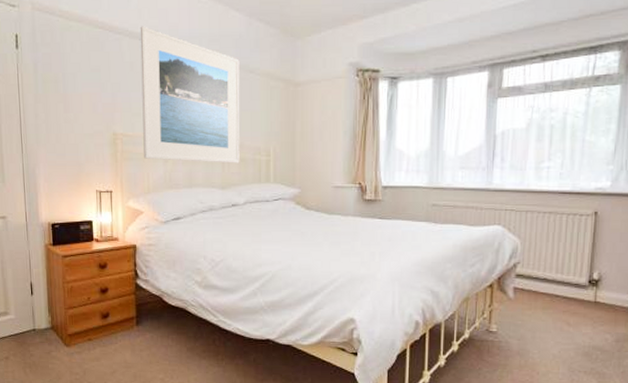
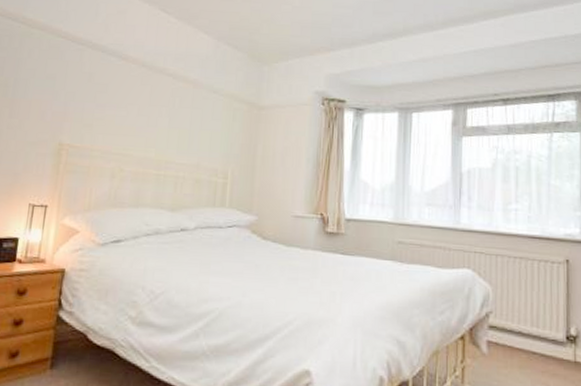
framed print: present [140,26,240,163] -> none [89,39,204,184]

